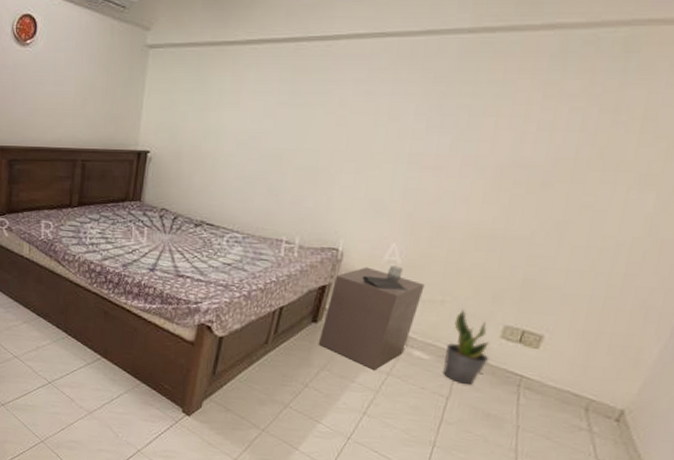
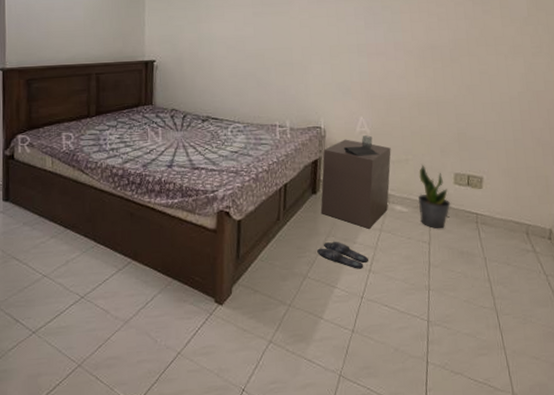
slippers: none [305,375,366,410] -> present [317,241,368,269]

